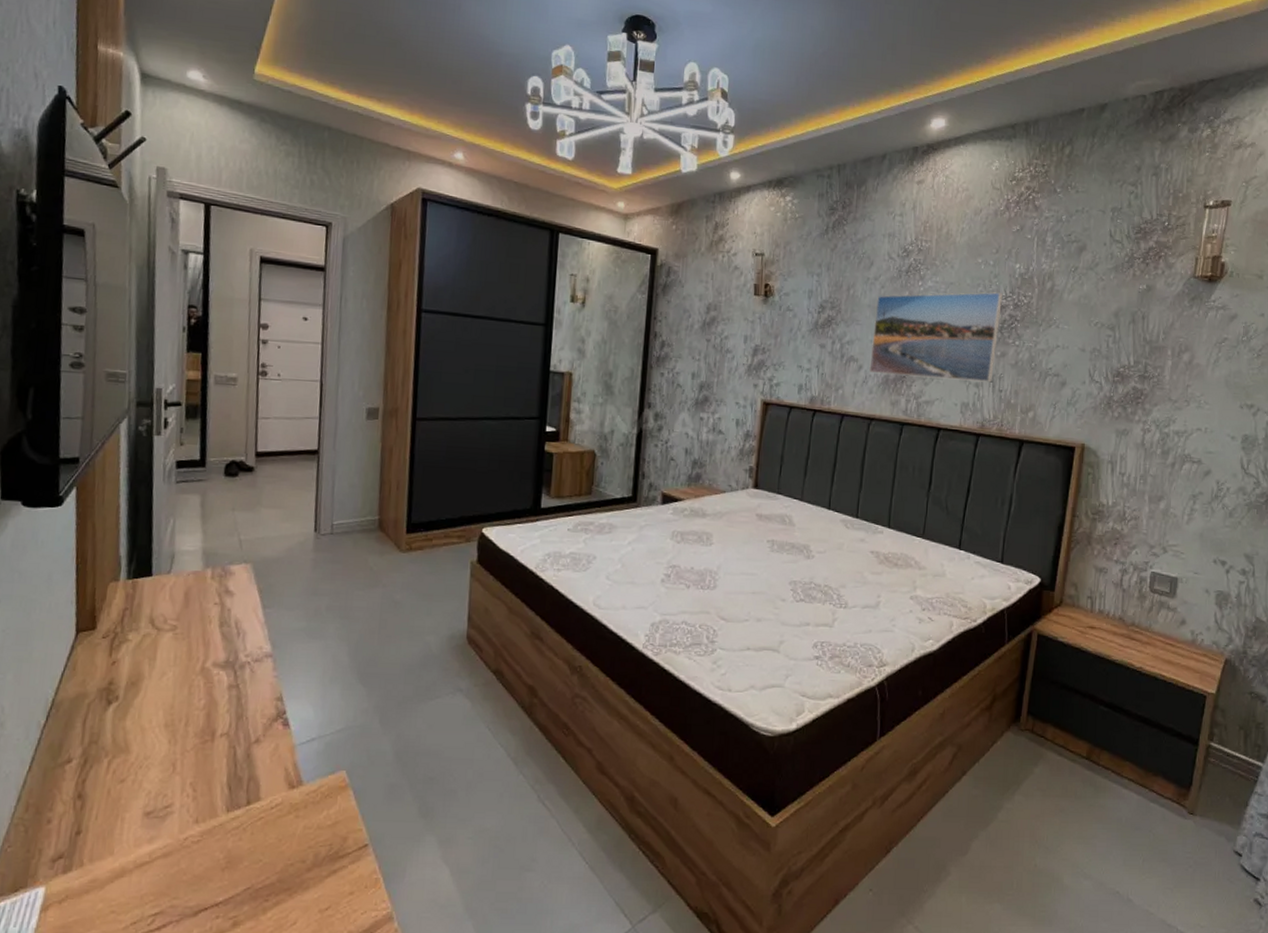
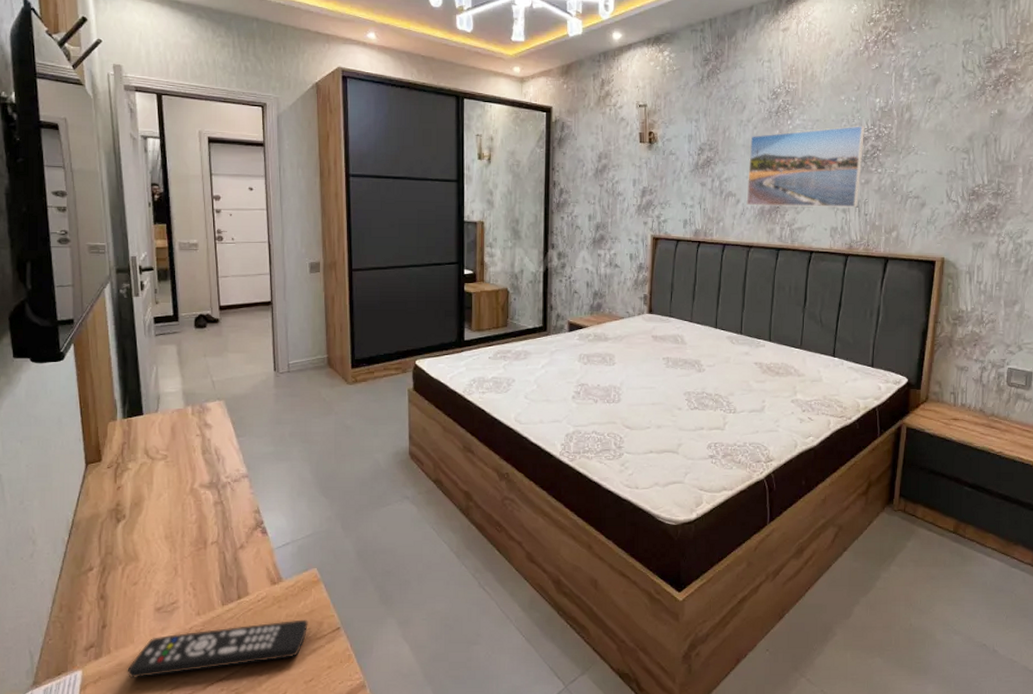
remote control: none [101,833,330,900] -> present [127,619,308,679]

